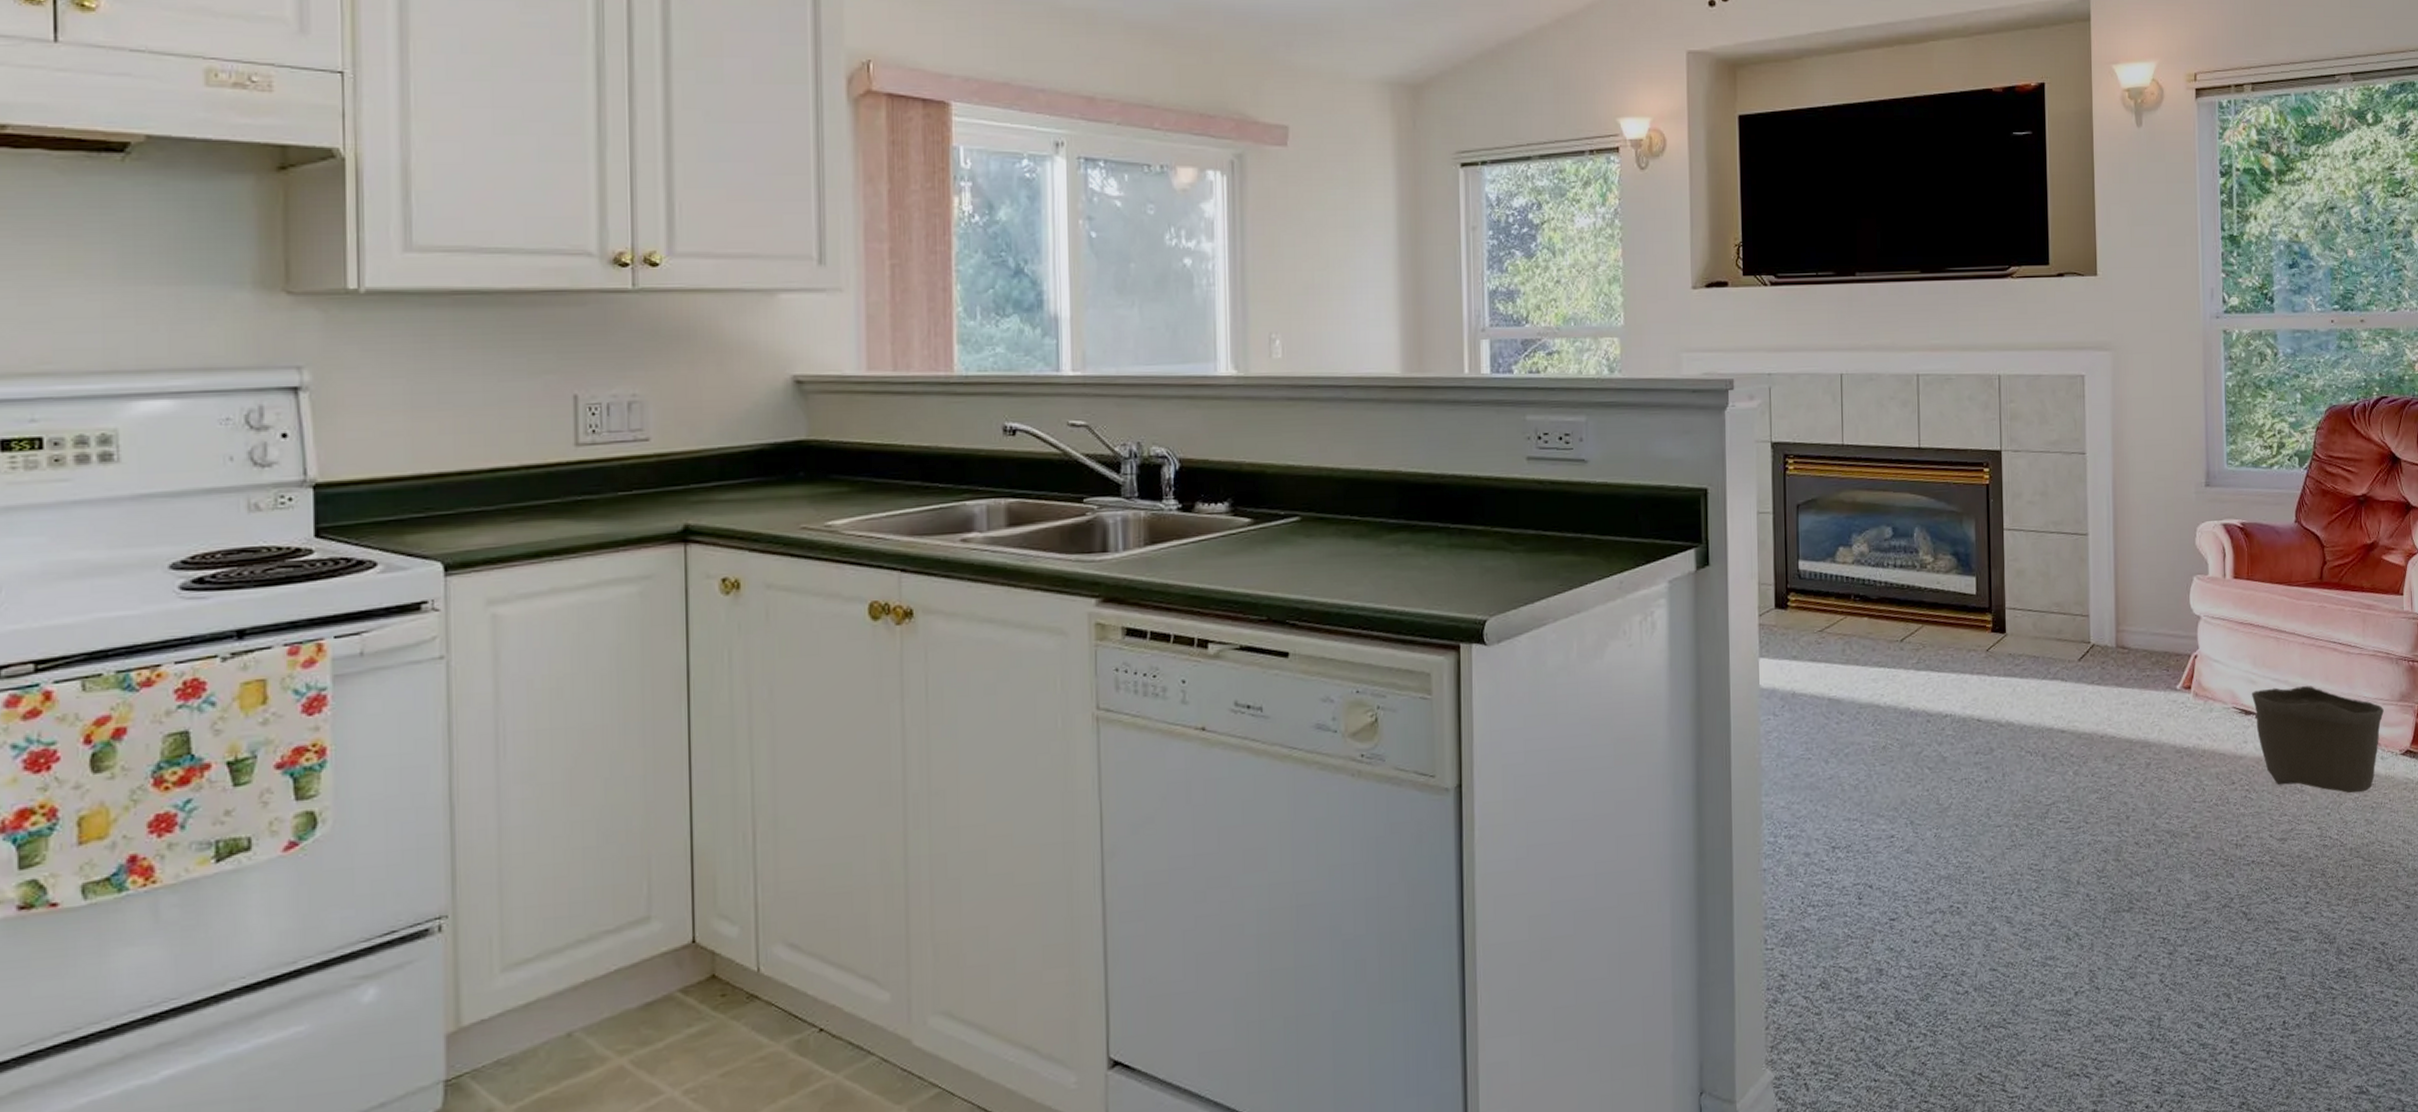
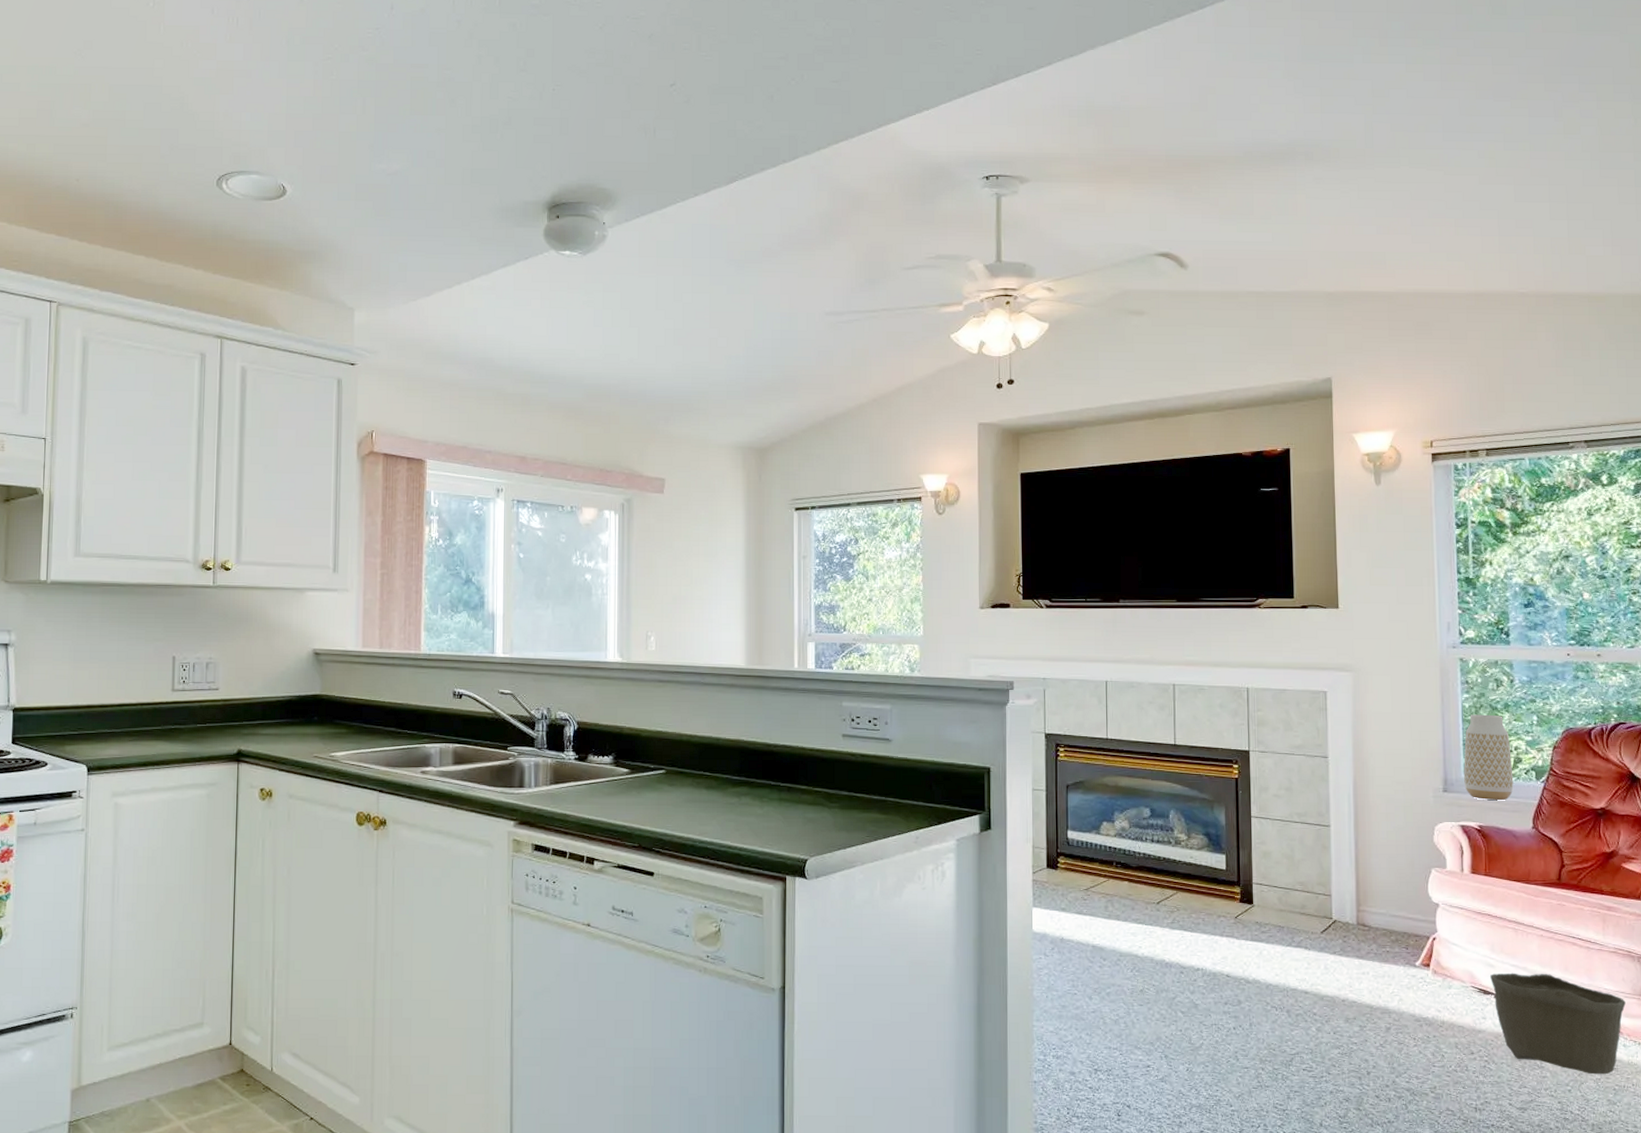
vase: none [2226,394,2277,493] -> present [1464,714,1514,801]

